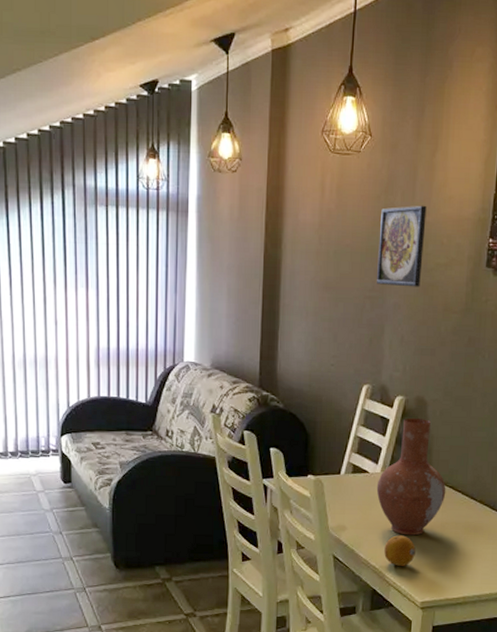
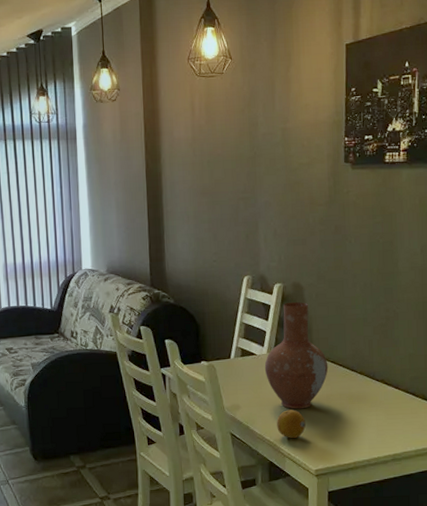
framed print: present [377,205,427,287] -> none [246,114,287,187]

